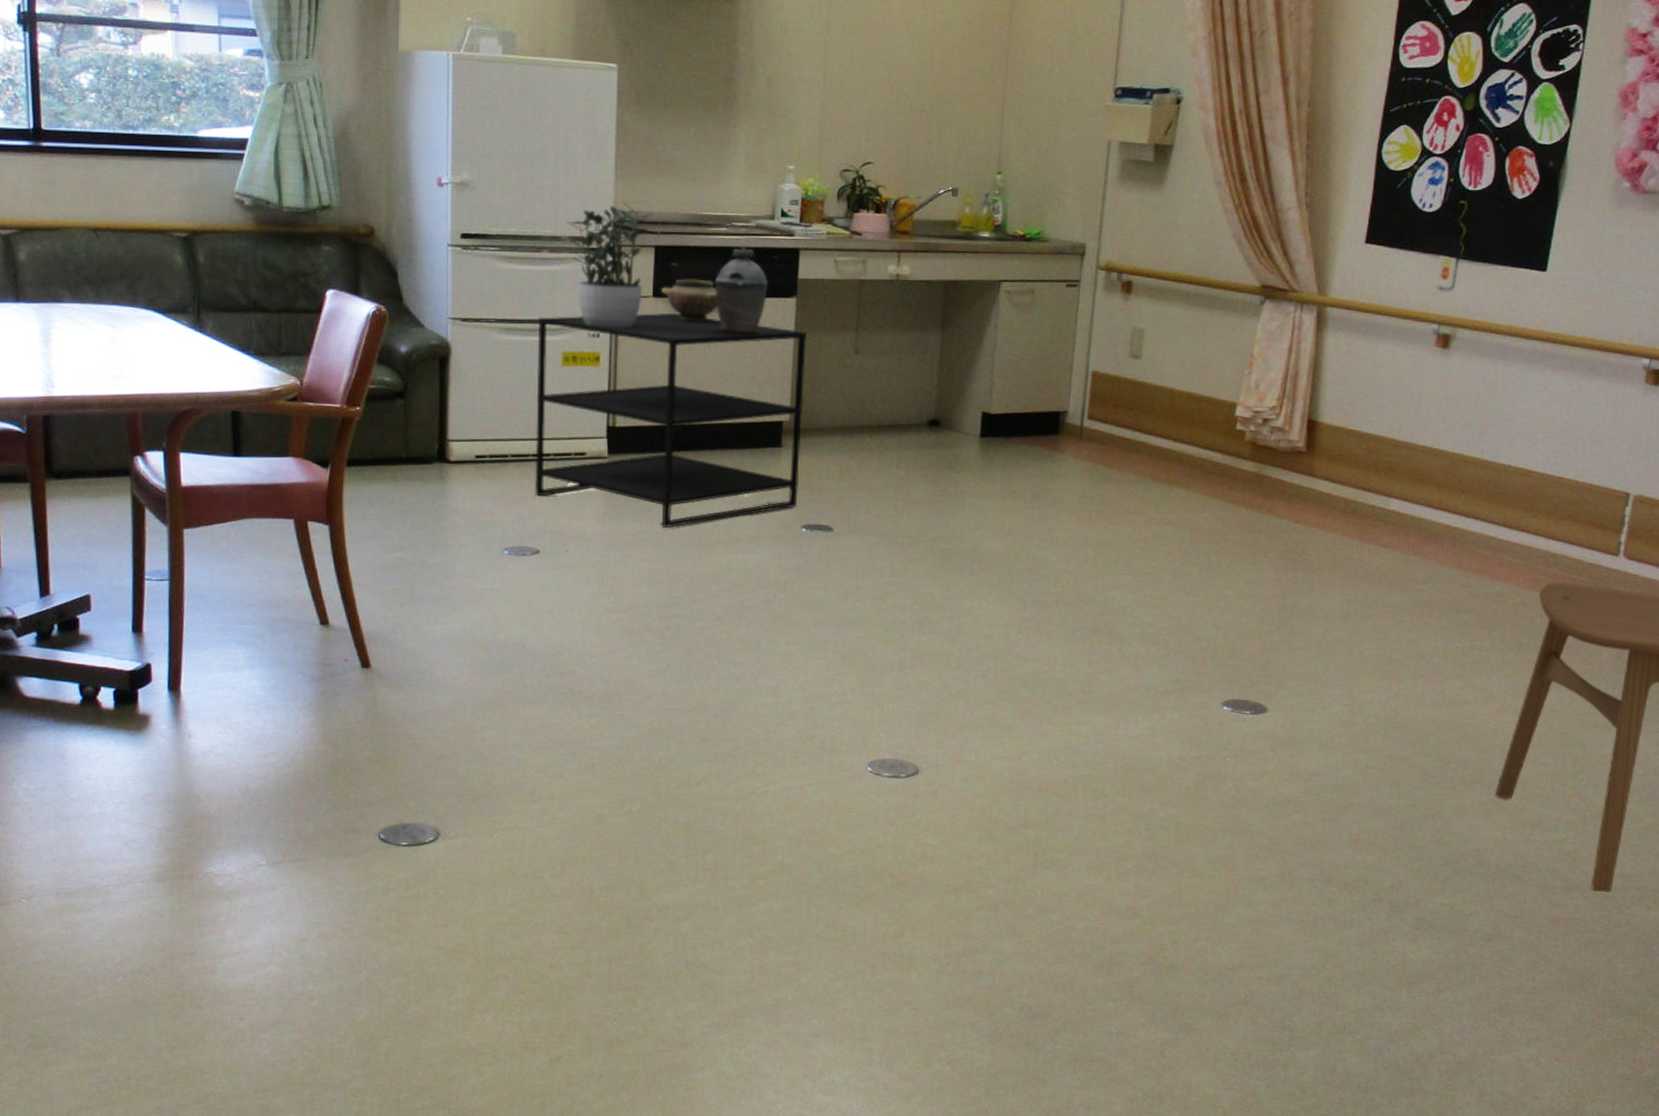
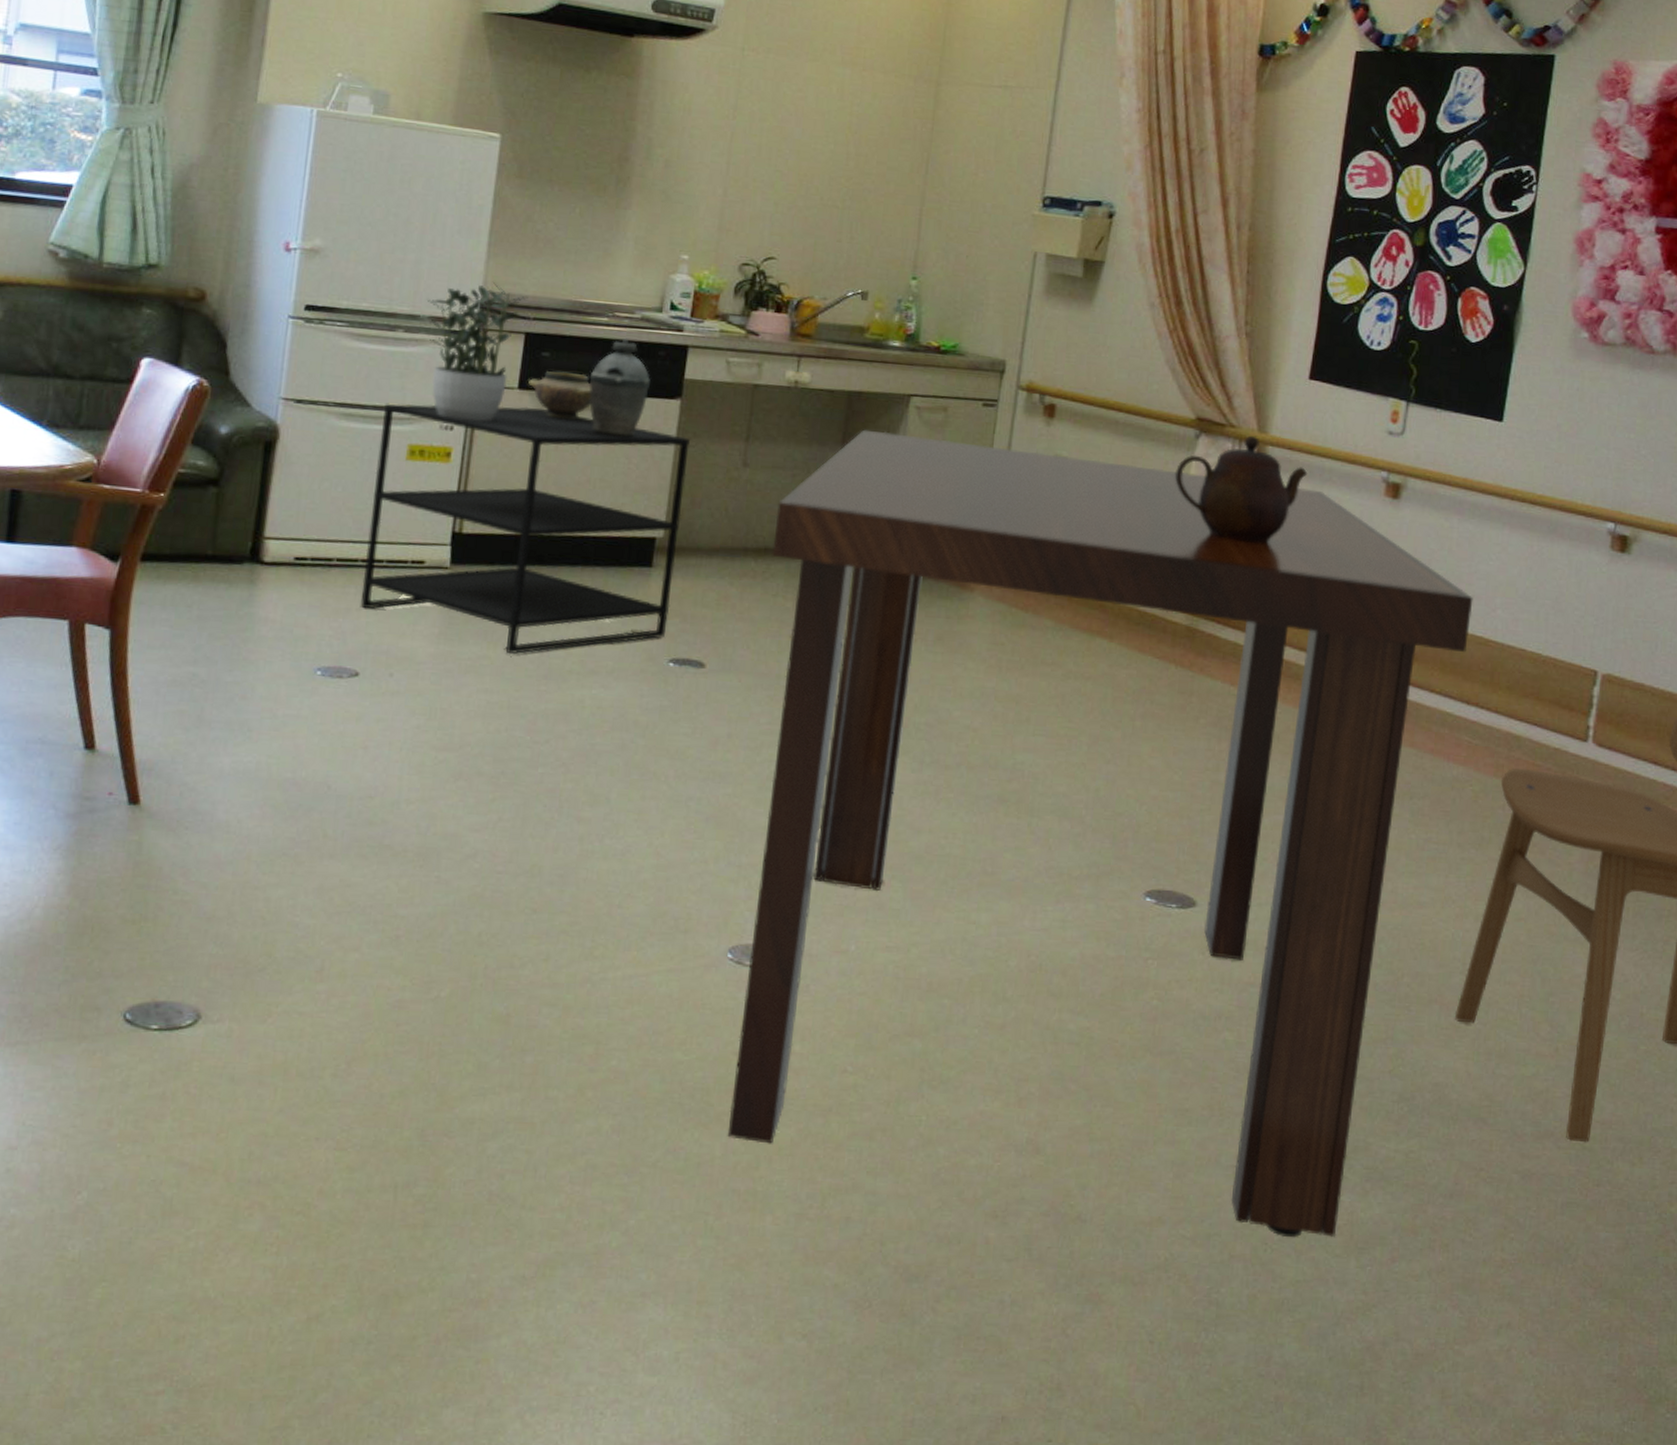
dining table: none [876,314,1517,976] -> present [727,429,1474,1238]
teapot: none [1243,298,1364,396] -> present [1175,435,1308,543]

